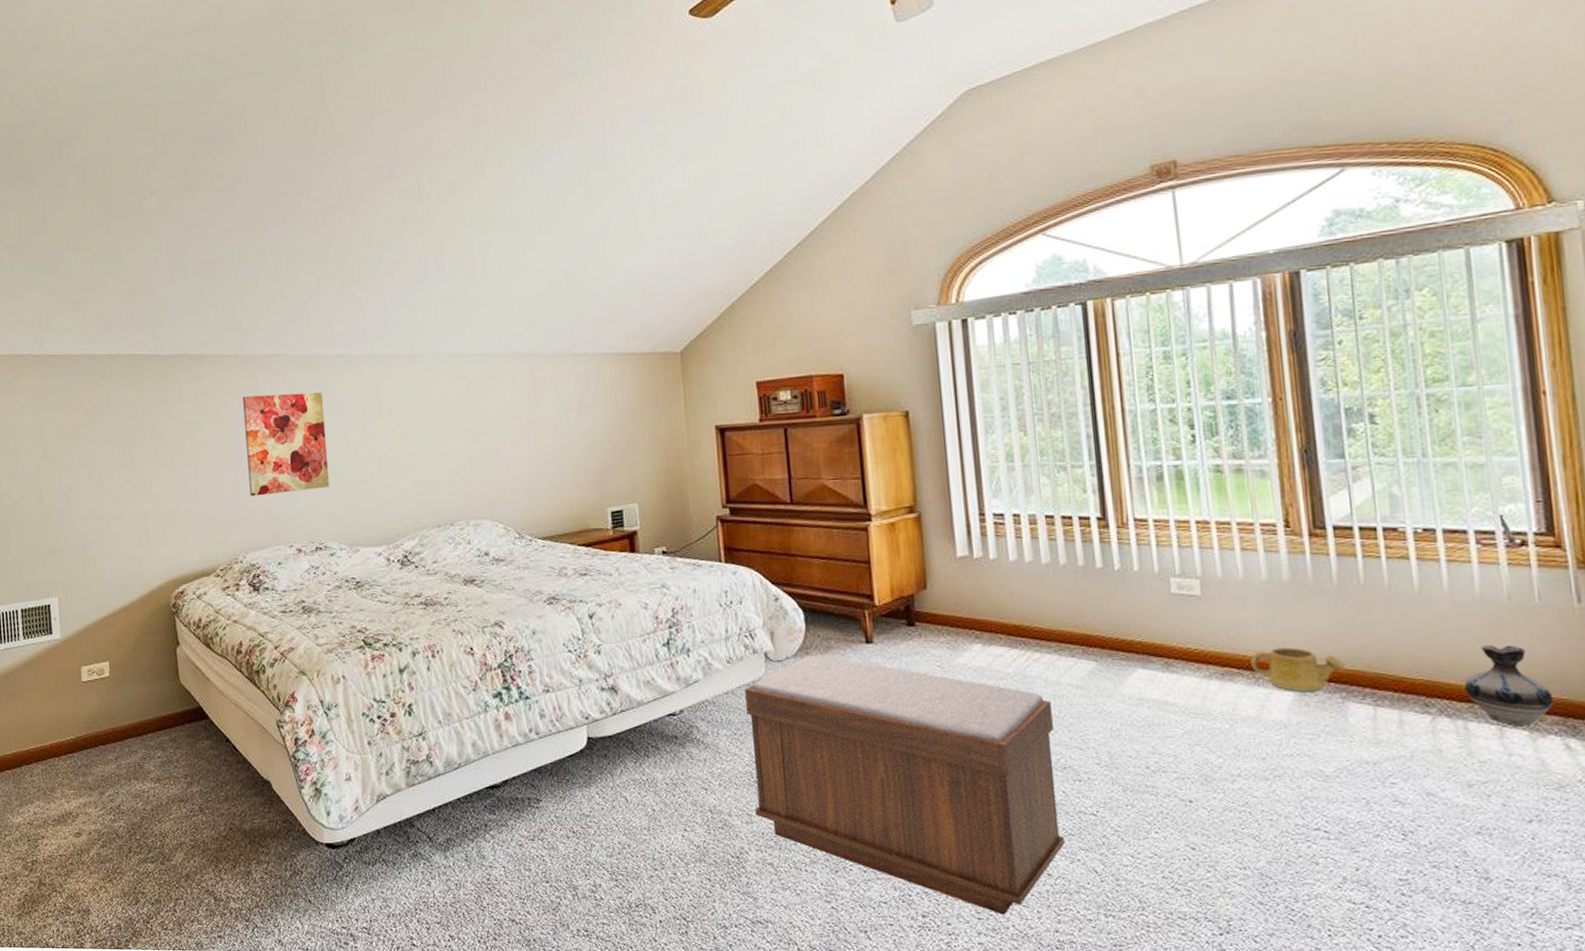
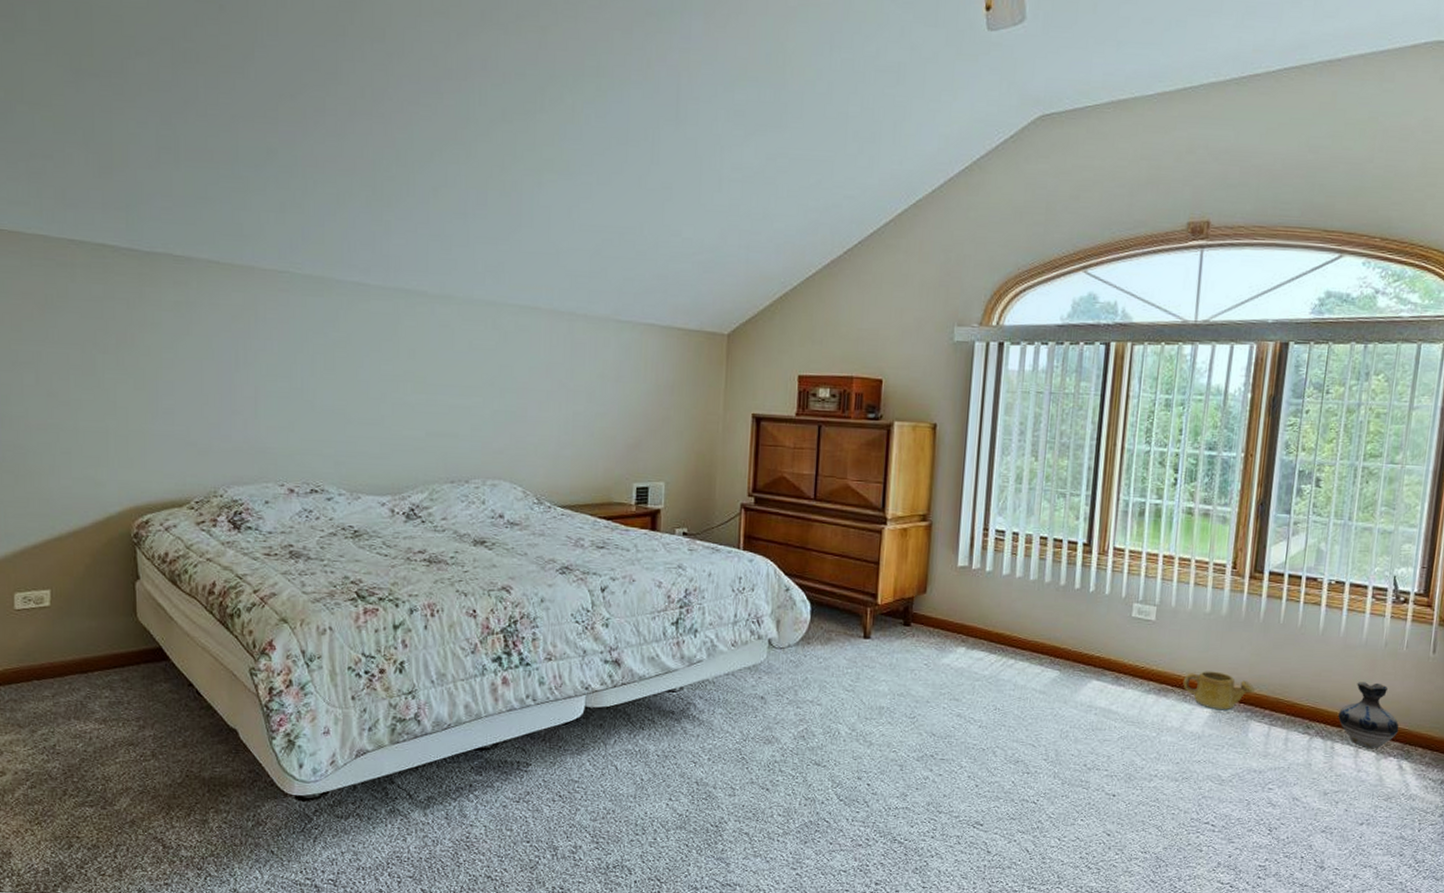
wall art: present [243,392,330,496] -> none [237,313,334,427]
bench: present [745,656,1065,915] -> none [739,646,1016,885]

